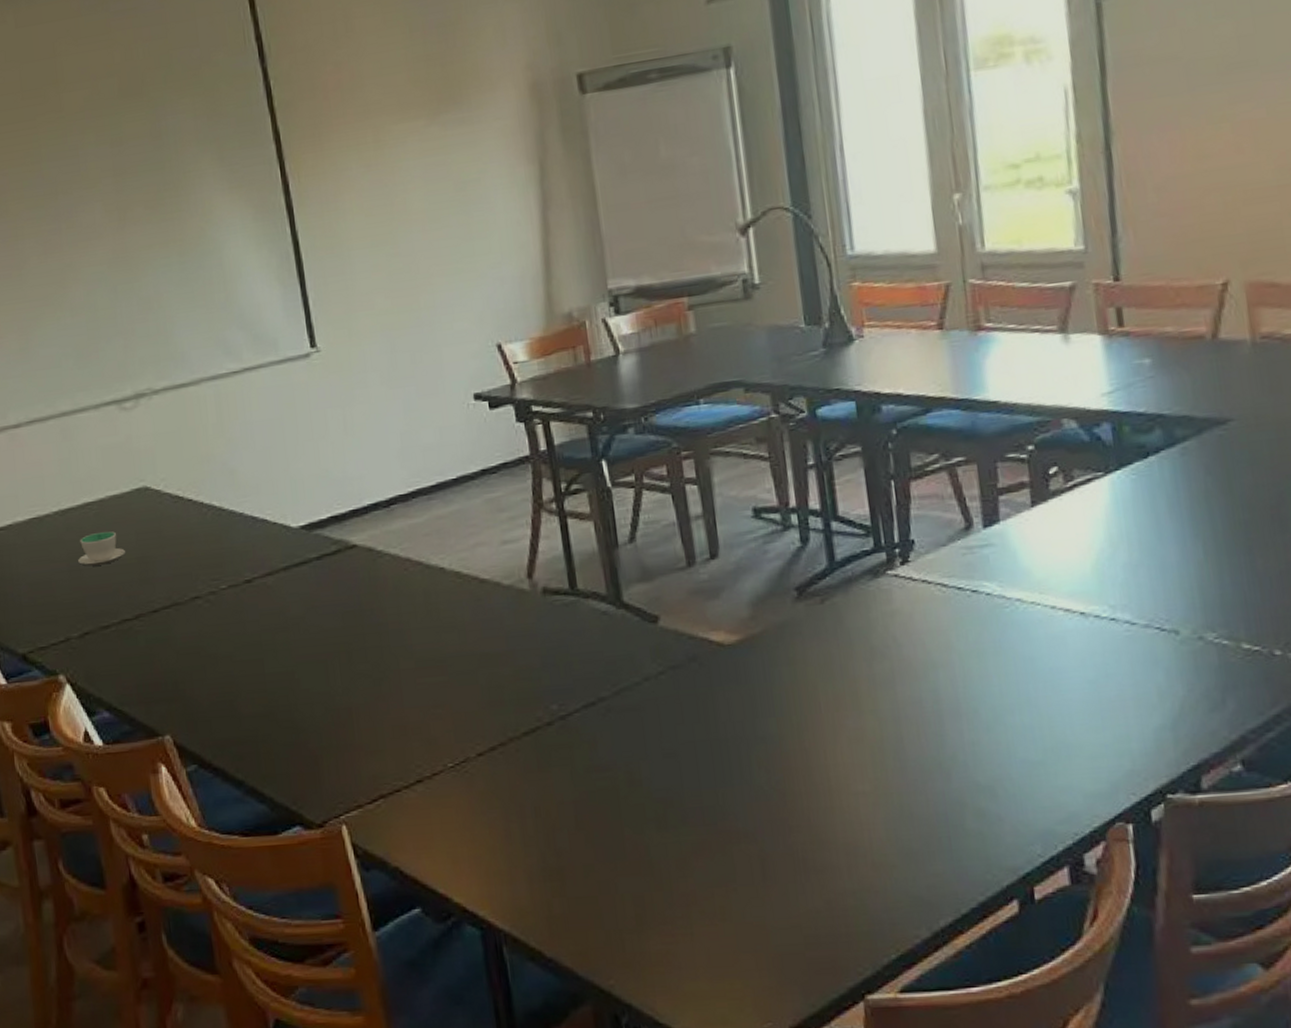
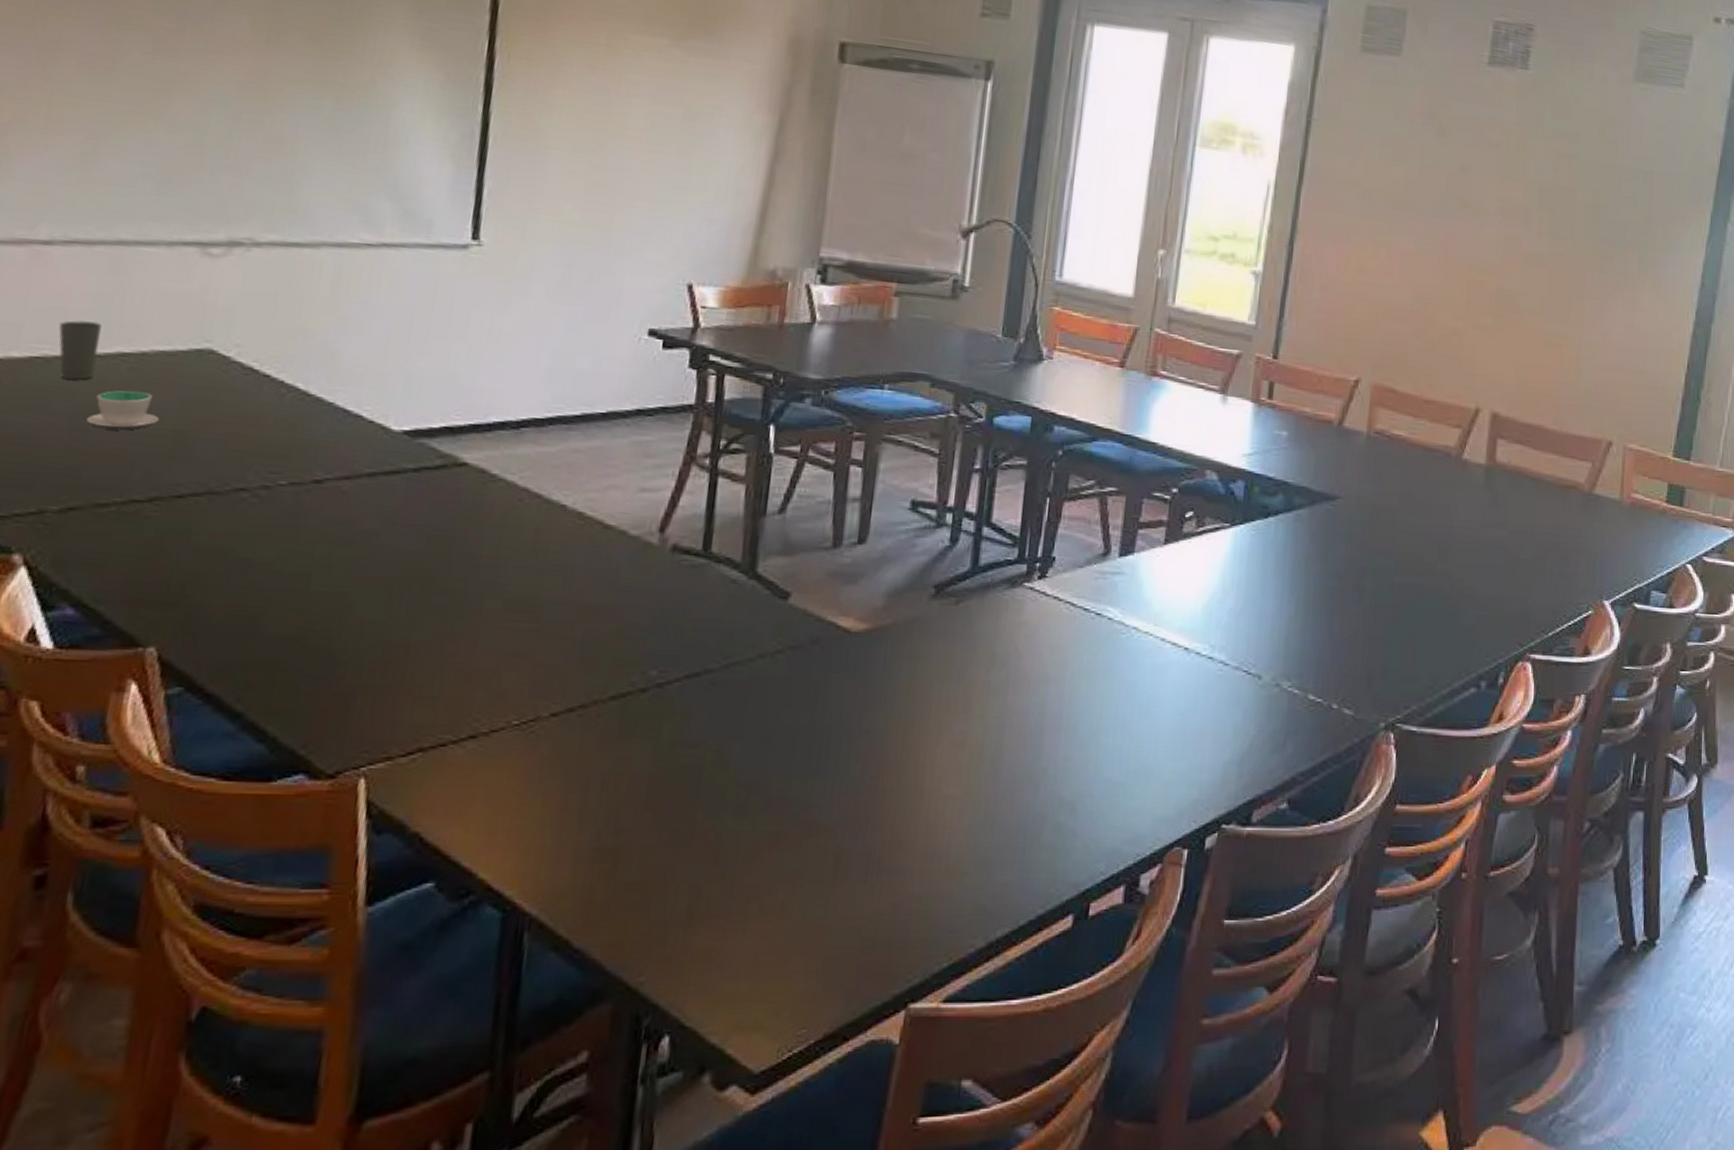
cup: none [41,482,74,532] -> present [59,320,102,380]

